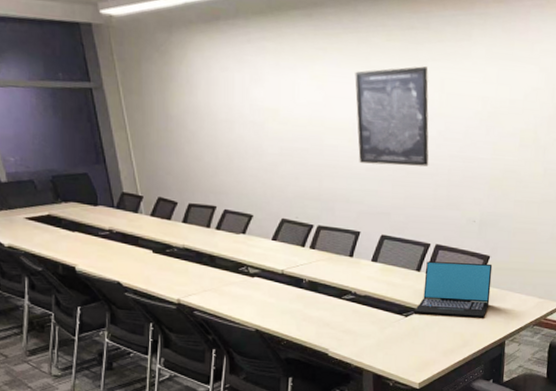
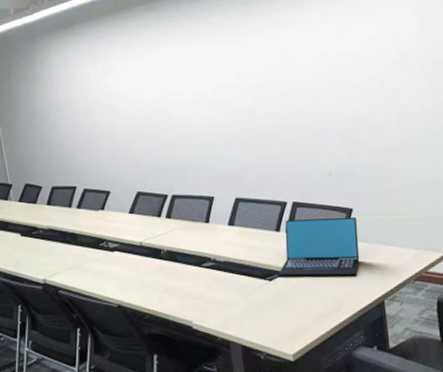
wall art: present [355,66,429,167] -> none [196,35,276,130]

